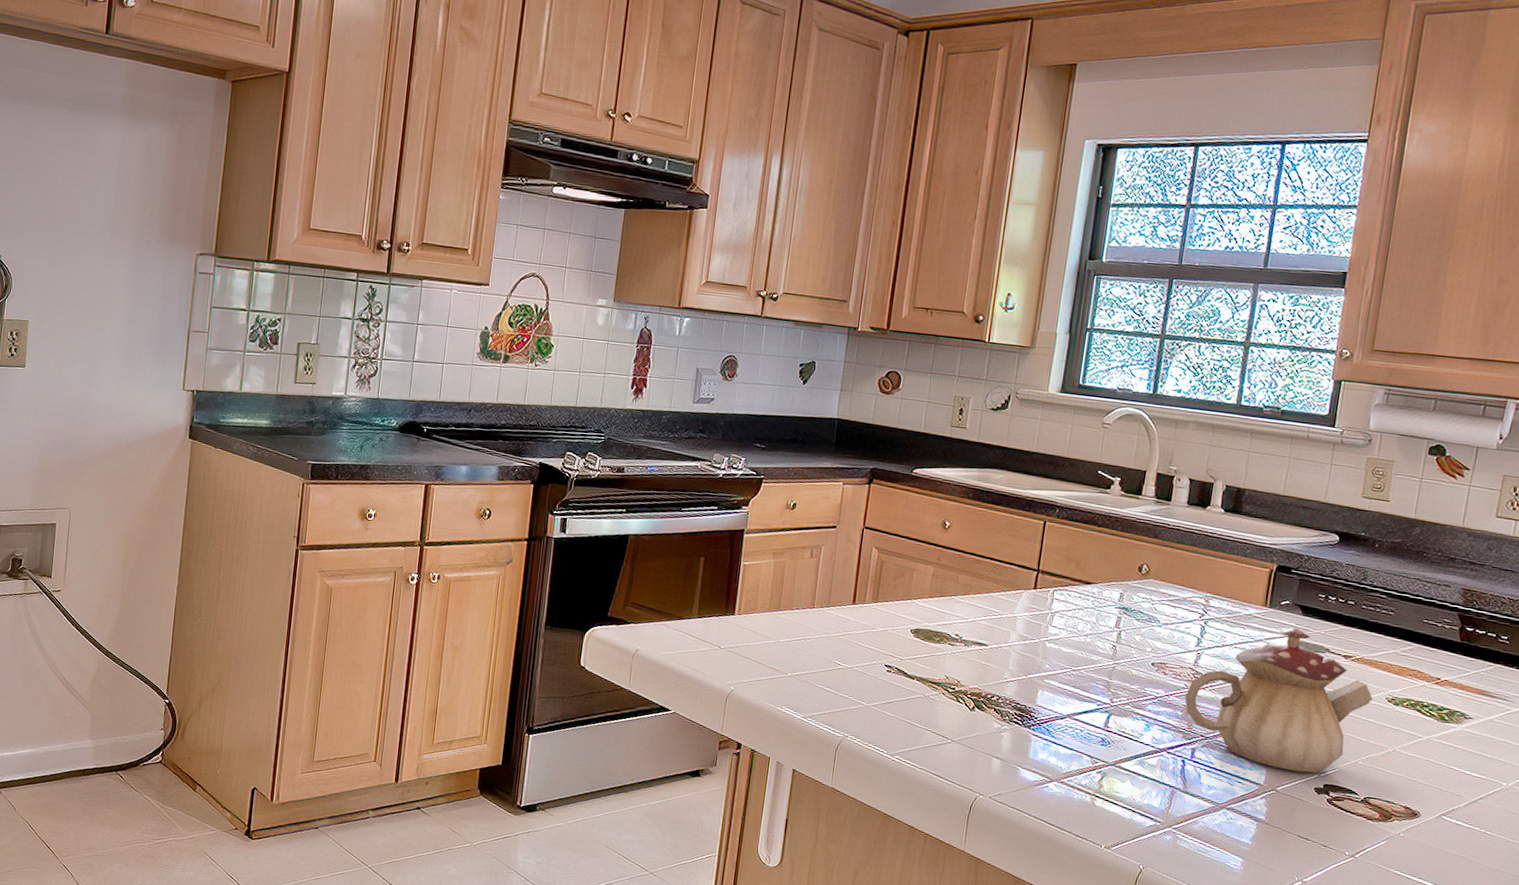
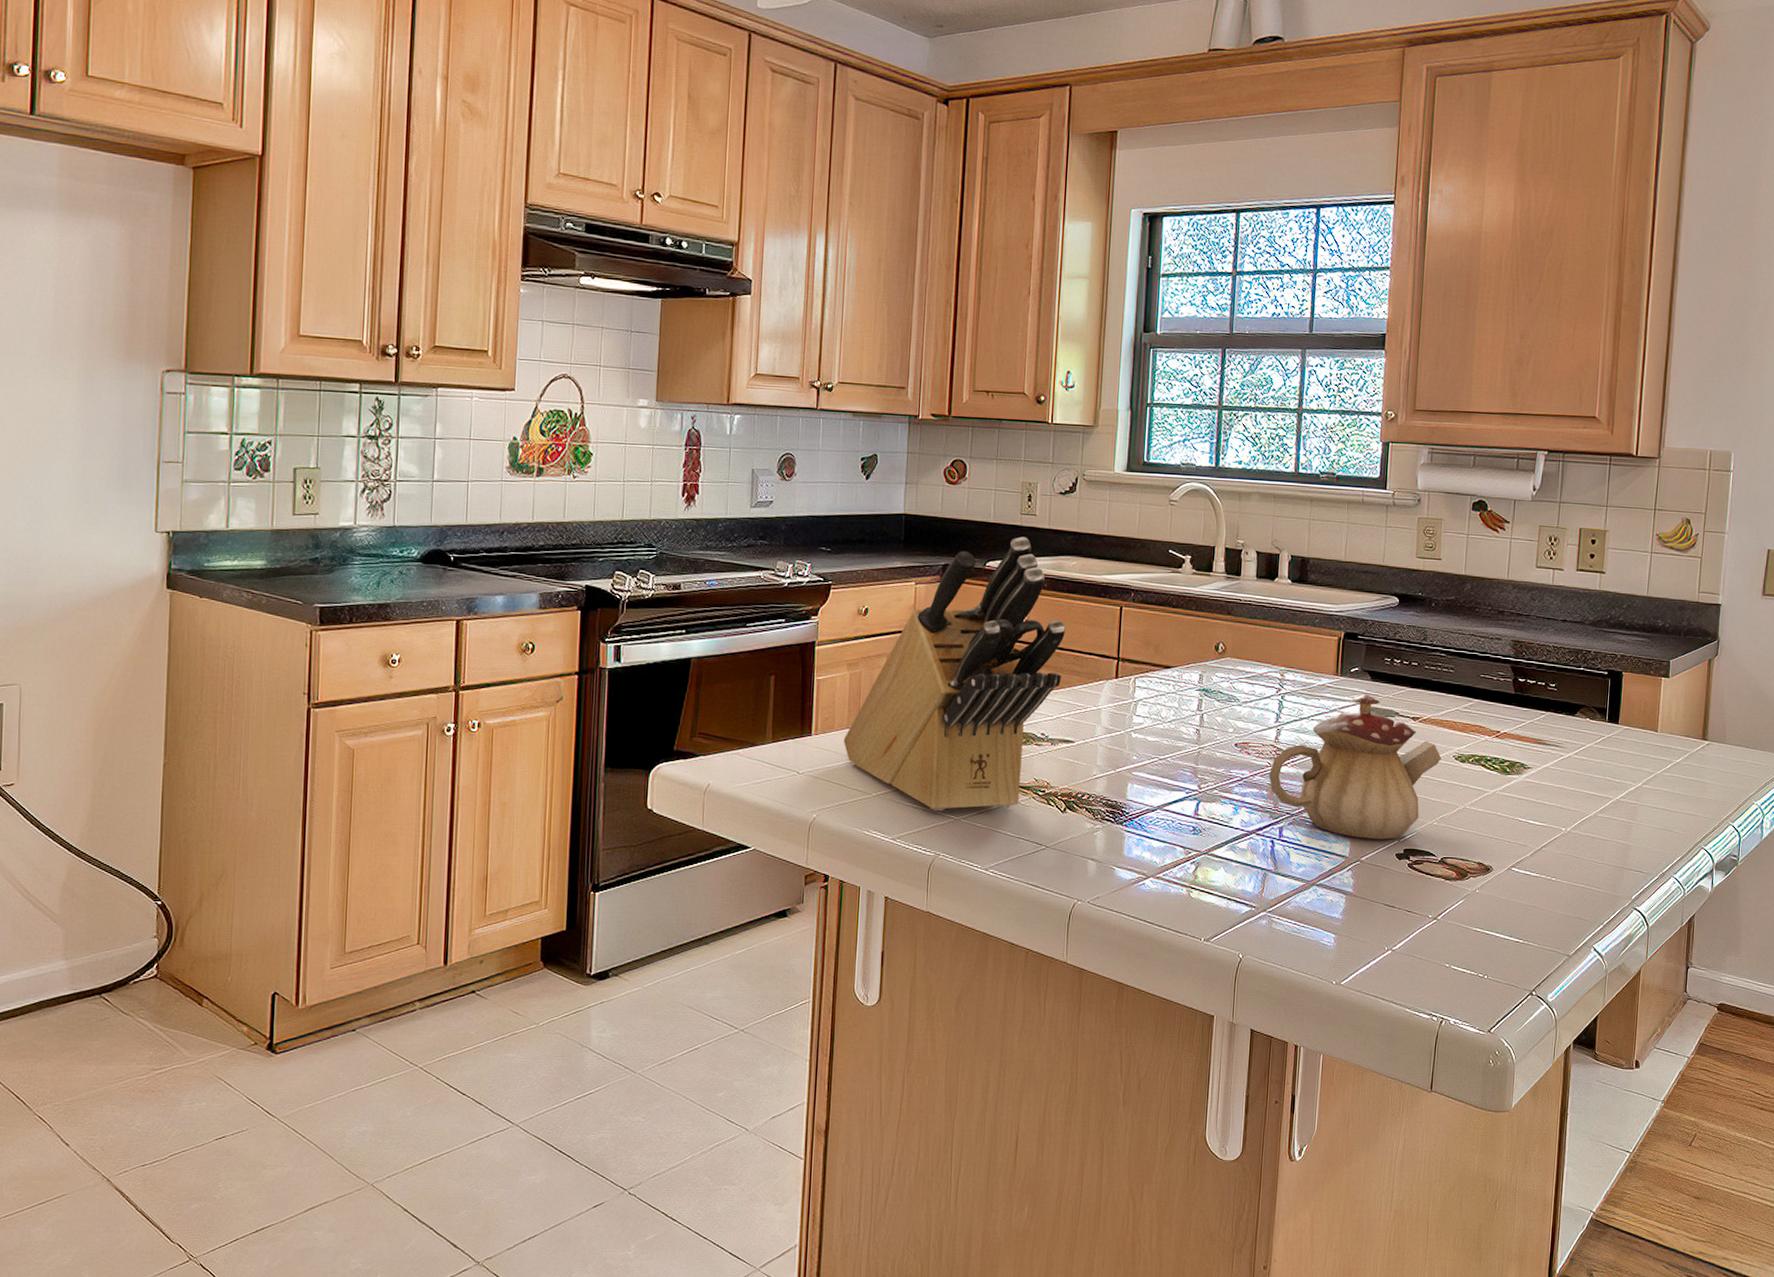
knife block: none [764,447,987,701] -> present [843,536,1065,812]

